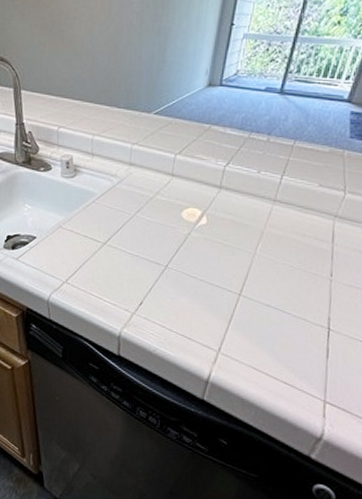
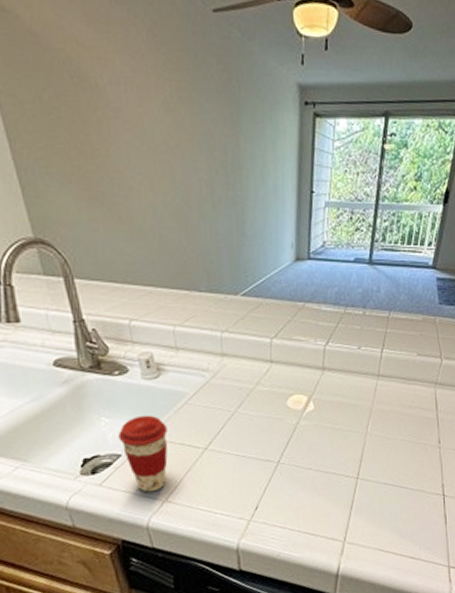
coffee cup: none [36,207,75,273] -> present [118,415,168,493]

